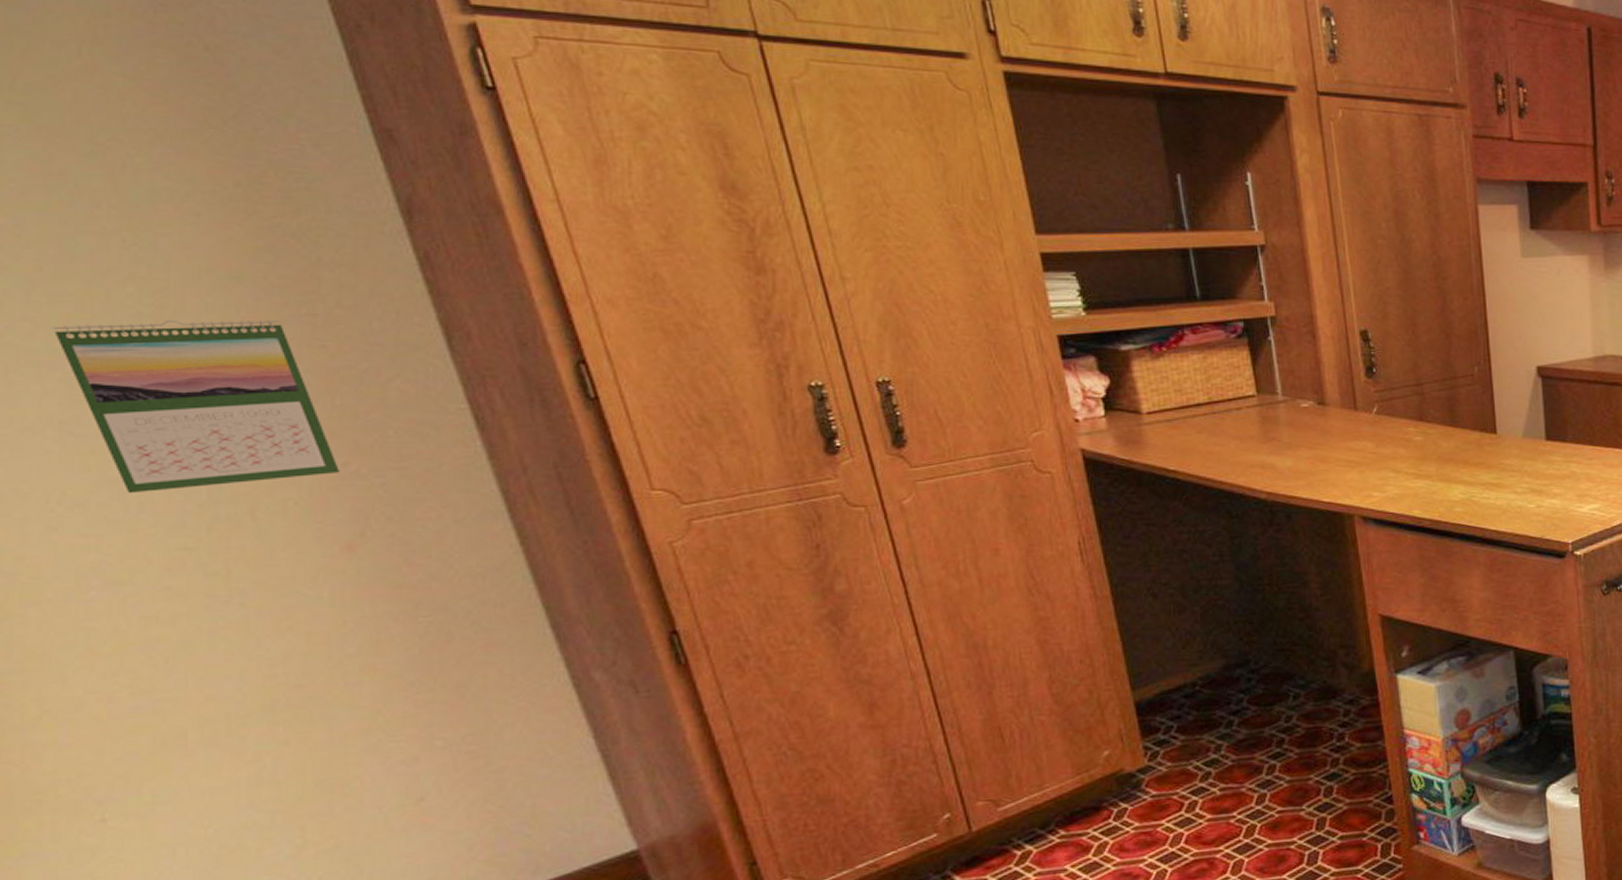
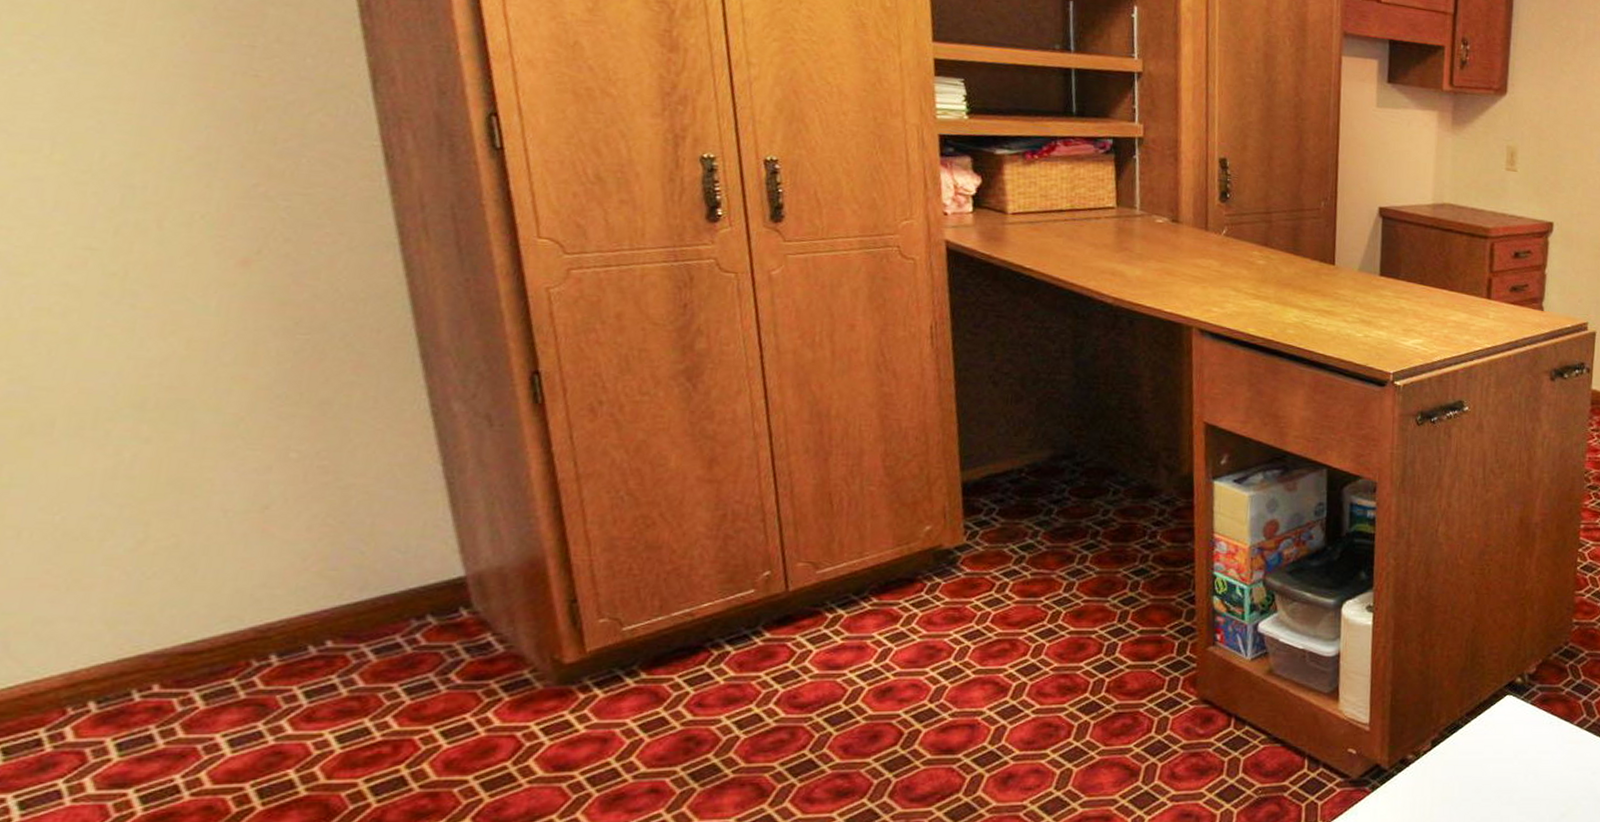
calendar: present [52,319,339,494] -> none [8,33,250,194]

